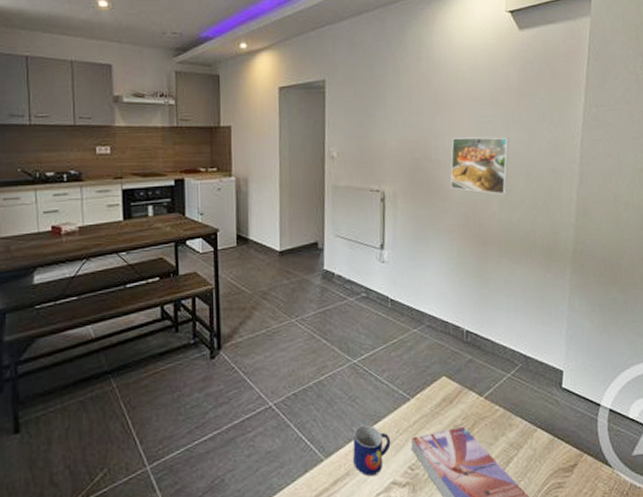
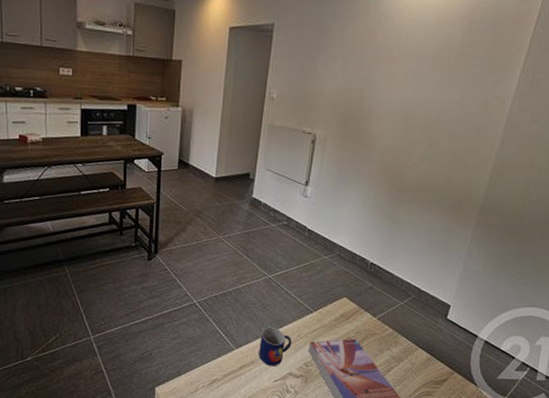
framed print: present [450,137,510,195] -> none [378,91,442,148]

